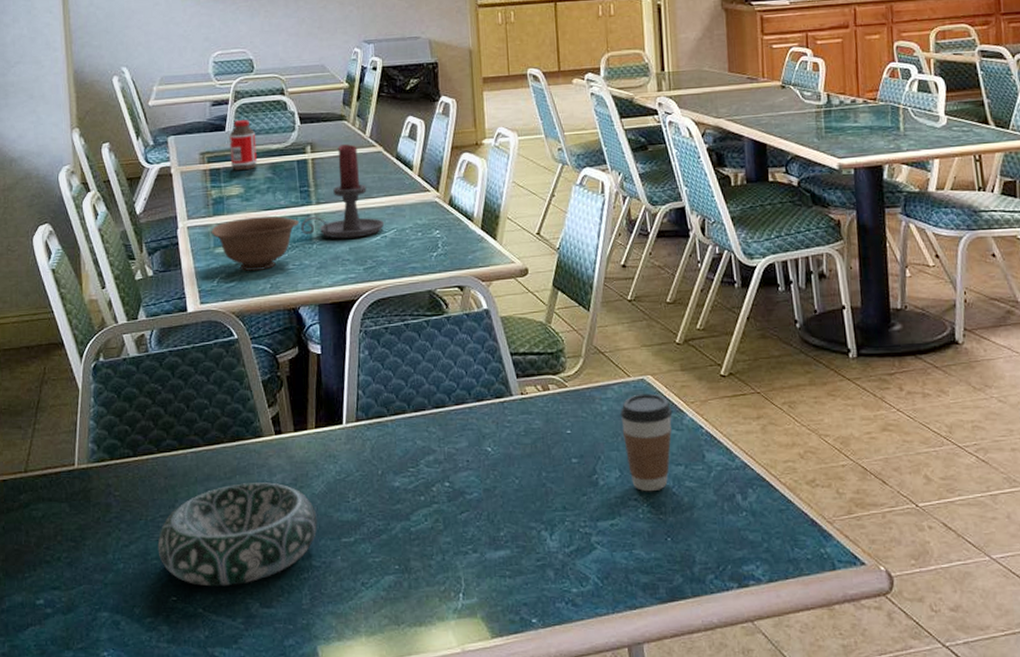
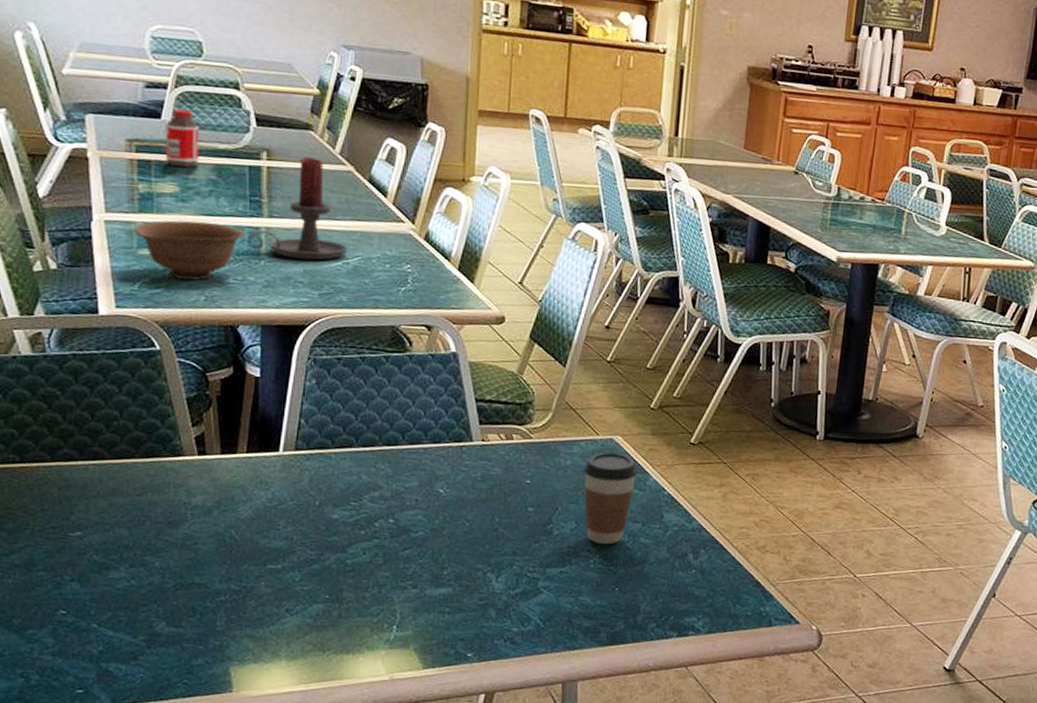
decorative bowl: present [157,482,318,587] -> none [46,501,241,604]

